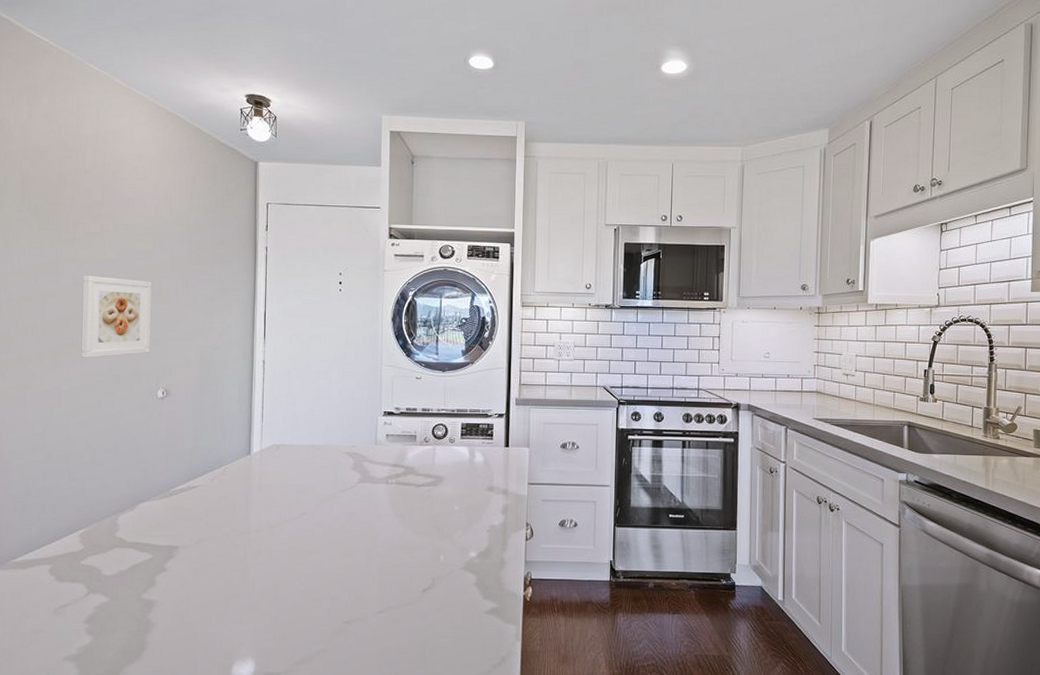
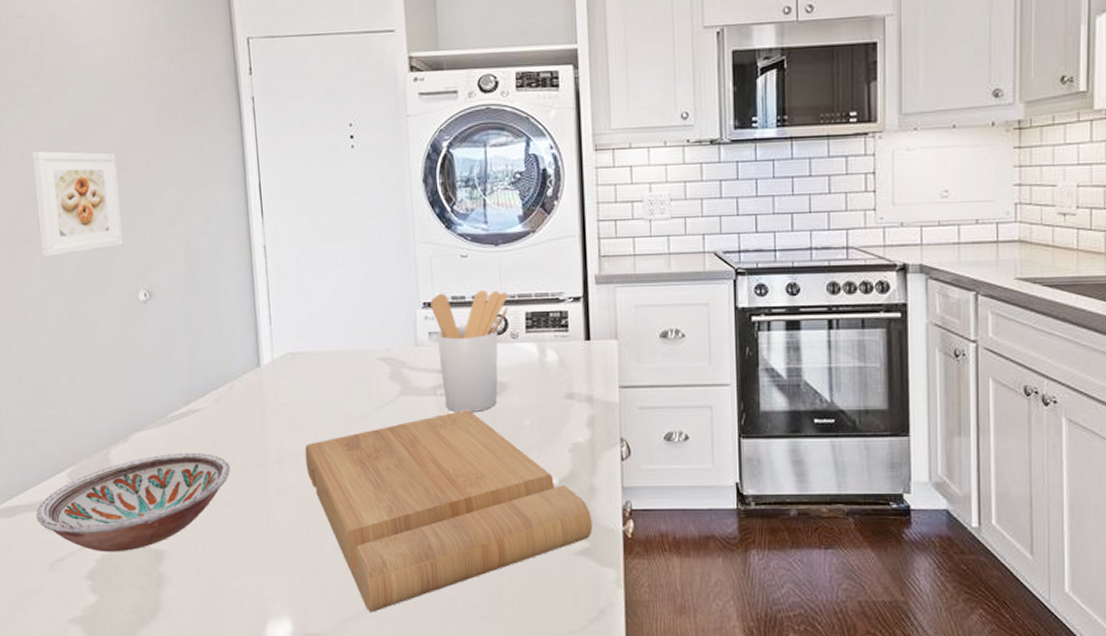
bowl: none [47,520,217,601] -> present [35,452,231,552]
cutting board: none [279,495,501,656] -> present [304,409,593,612]
utensil holder: none [389,404,450,498] -> present [430,290,509,412]

